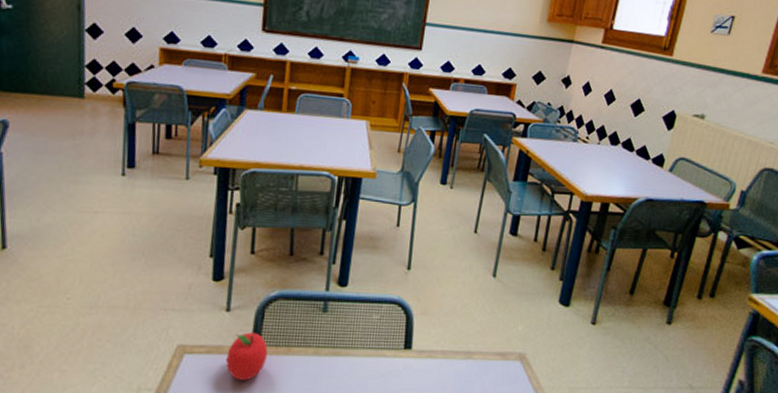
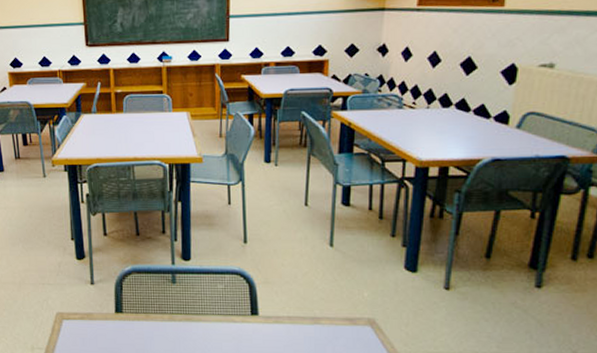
apple: present [226,332,268,381] -> none [96,302,130,342]

